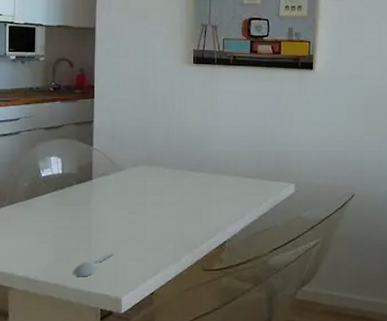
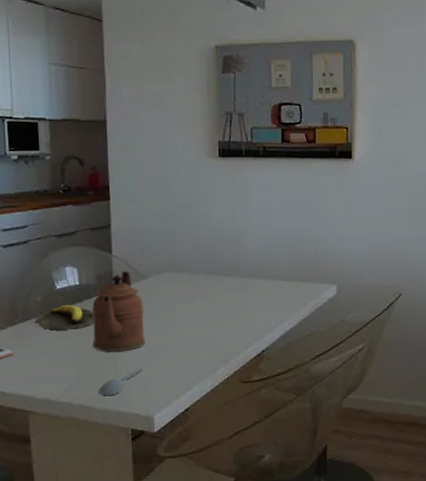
banana: none [21,191,73,214] -> present [35,304,94,331]
coffeepot: none [70,162,119,236] -> present [92,270,146,352]

